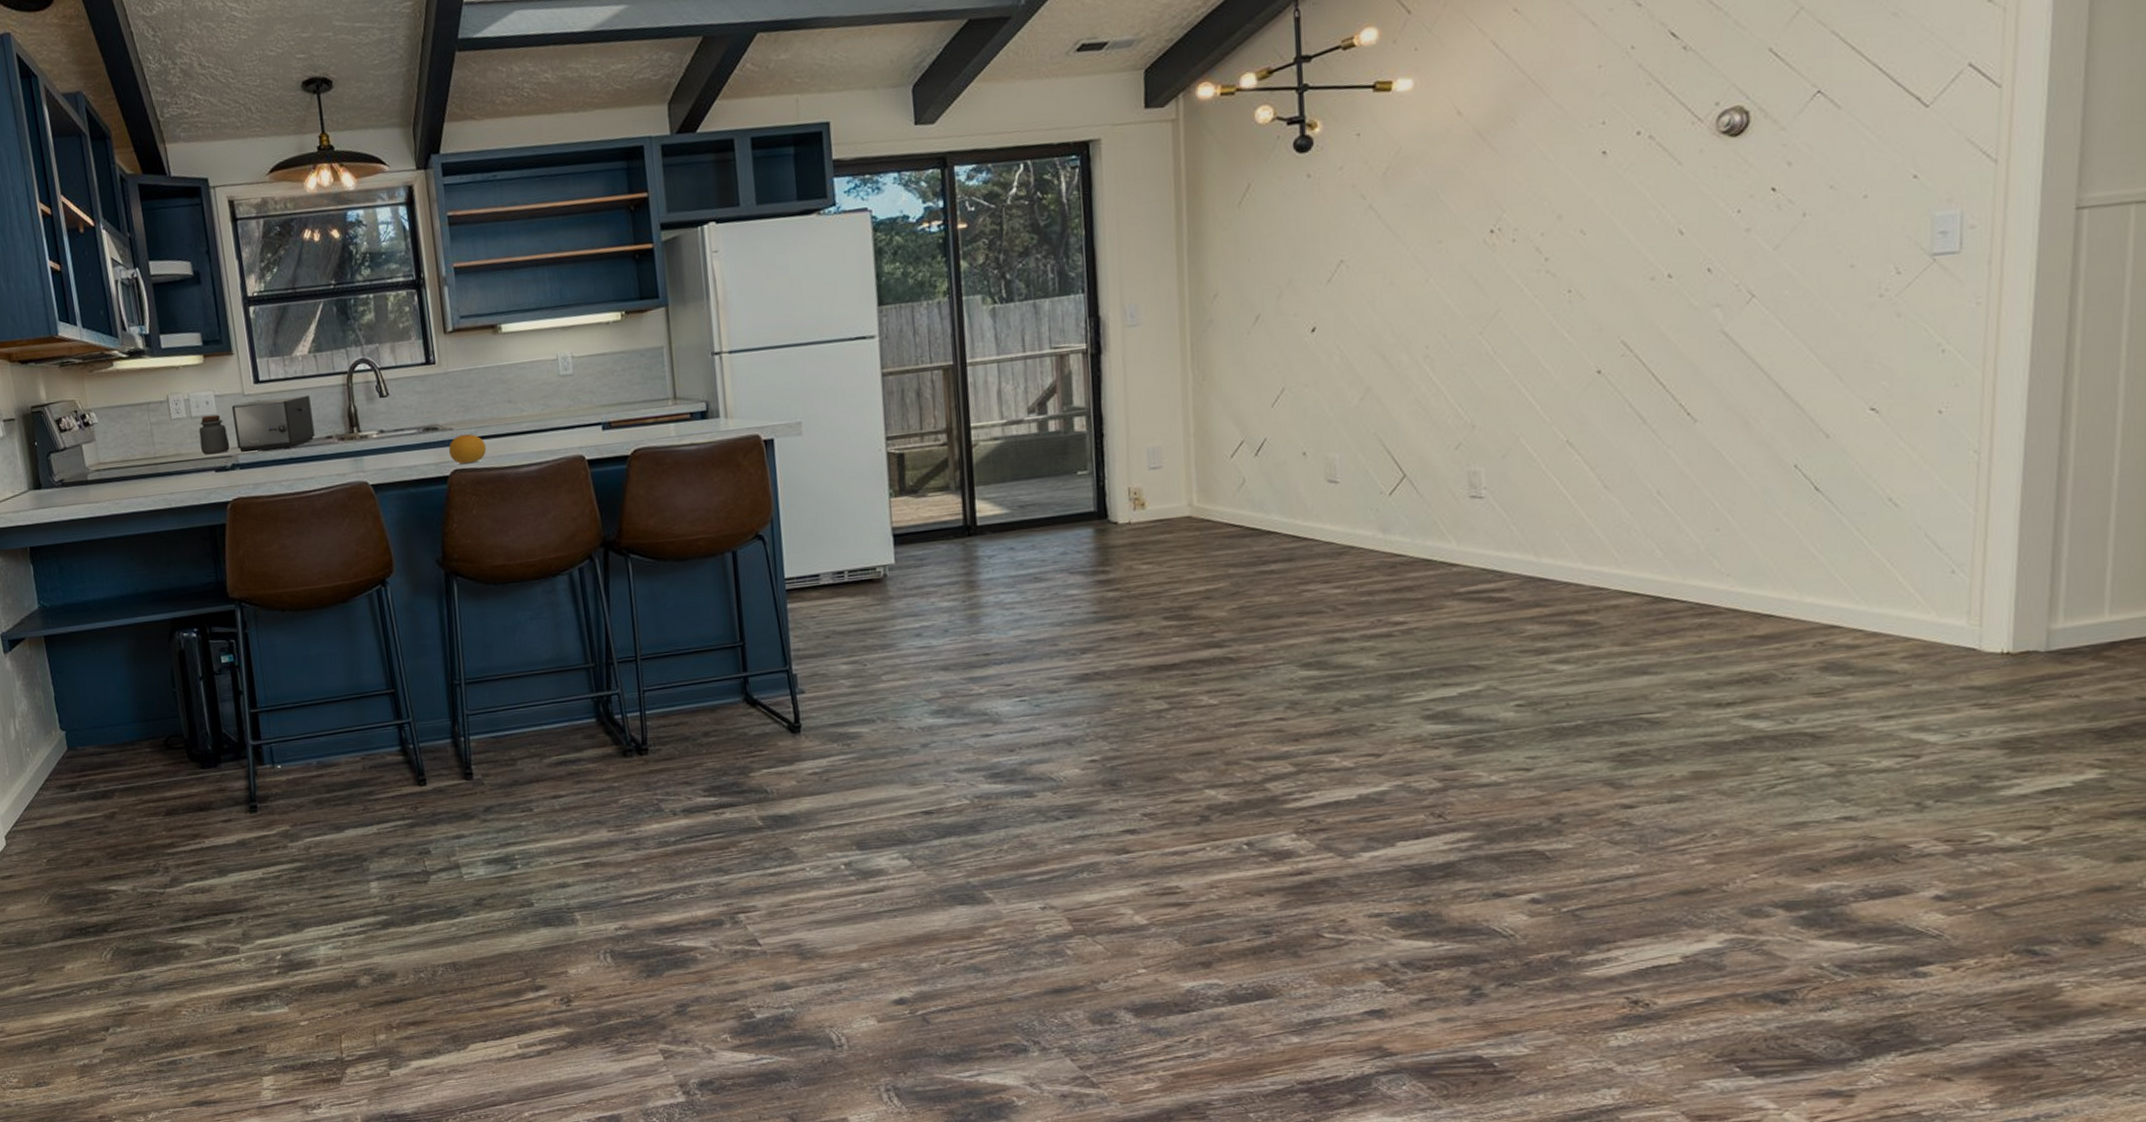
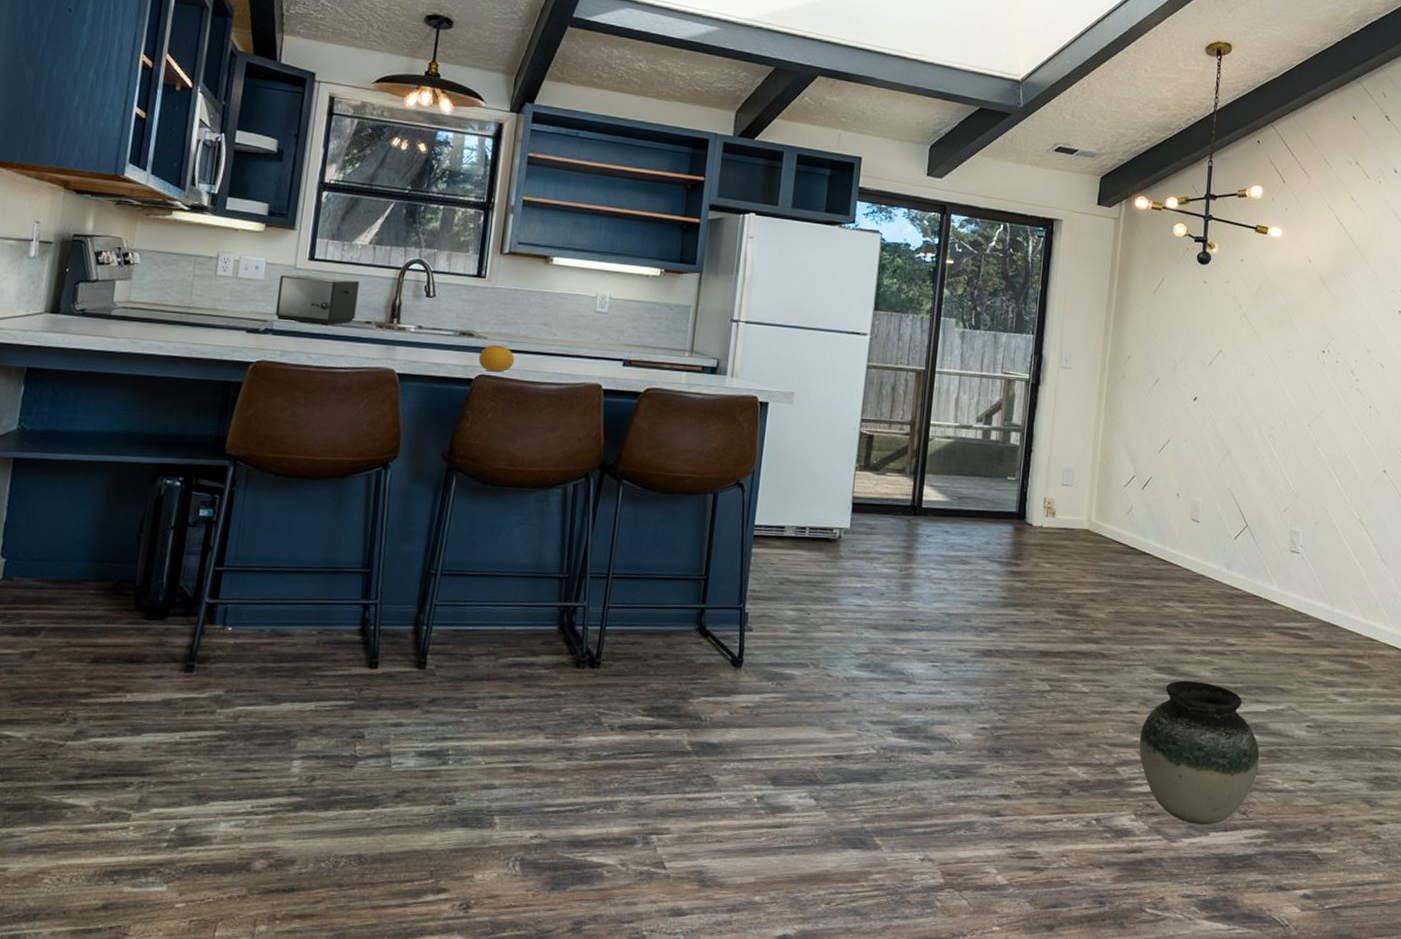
jar: present [198,414,230,455] -> none [238,279,270,316]
vase: none [1290,672,1454,836] -> present [1139,680,1259,826]

